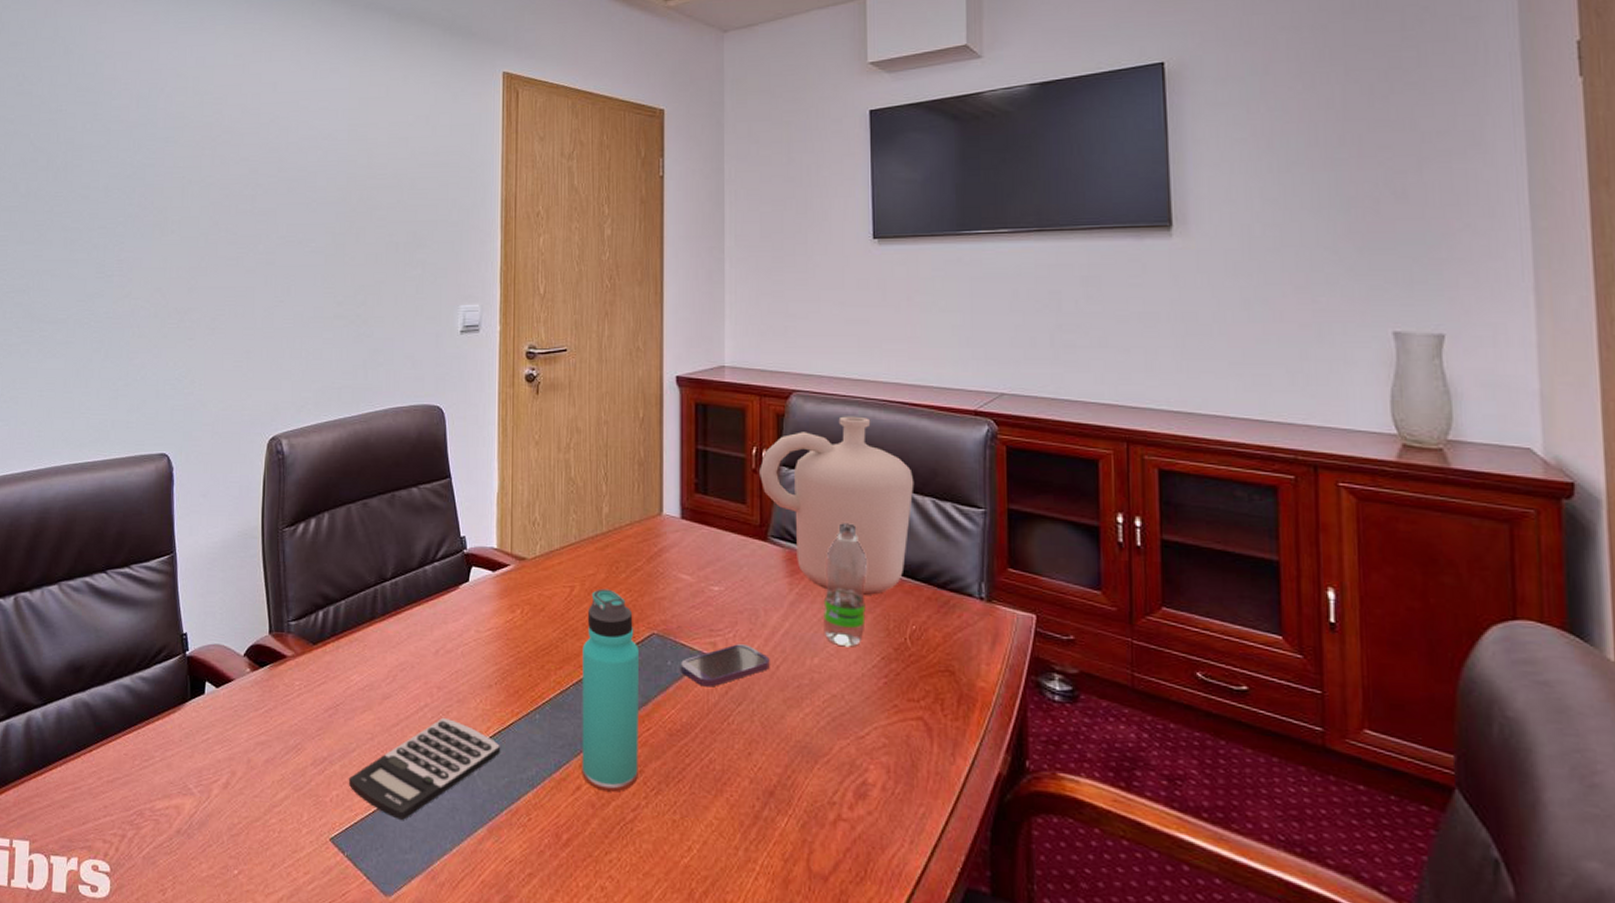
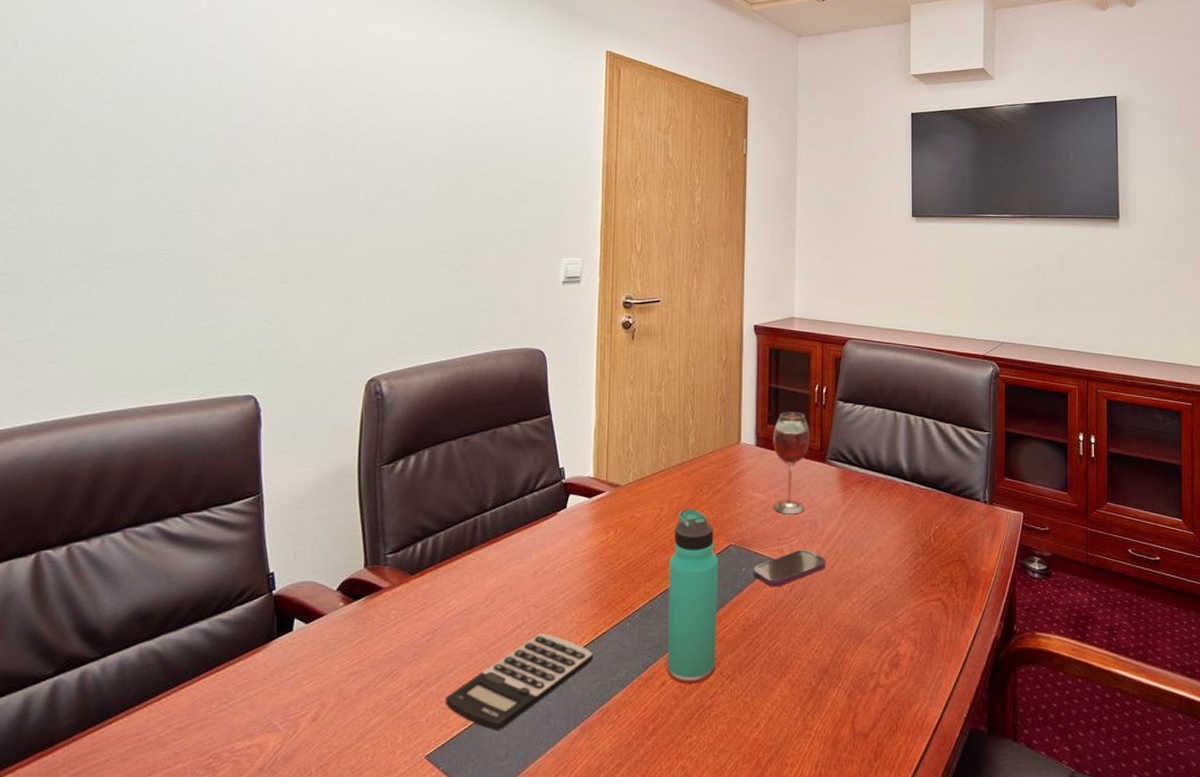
wineglass: none [702,478,748,602] -> present [773,411,811,515]
water jug: present [760,416,915,595] -> none [821,359,939,503]
bottle: present [823,523,867,647] -> none [868,446,902,546]

